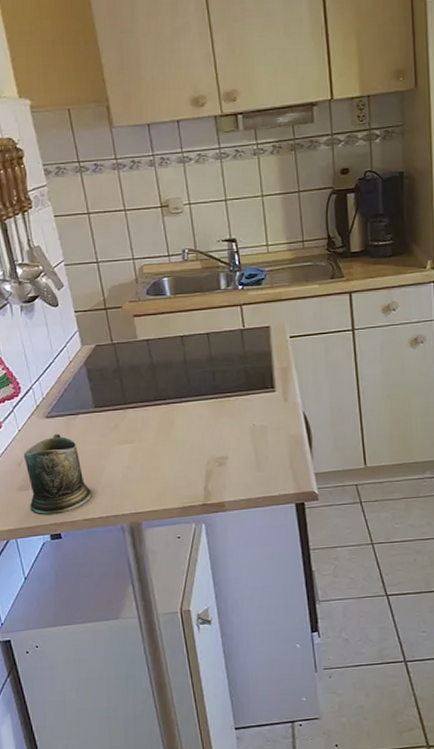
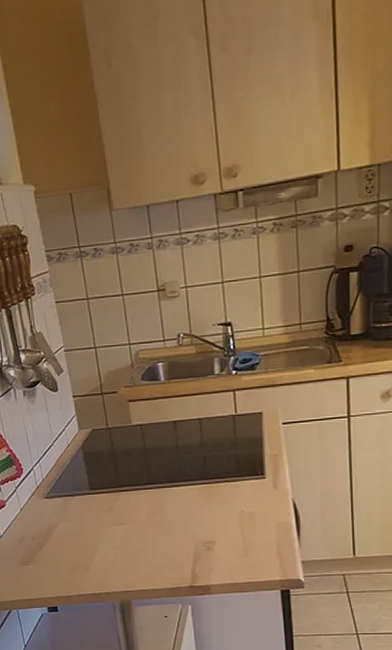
mug: present [23,434,92,515] -> none [24,514,86,589]

